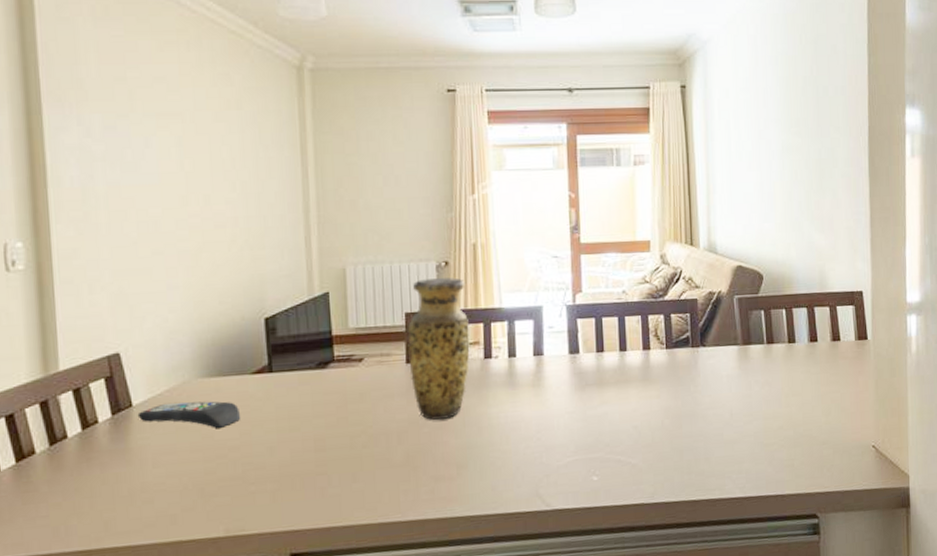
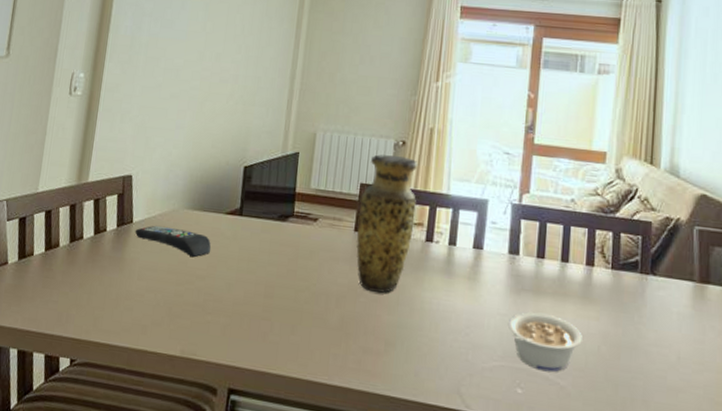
legume: none [577,402,647,456] -> present [508,312,582,373]

